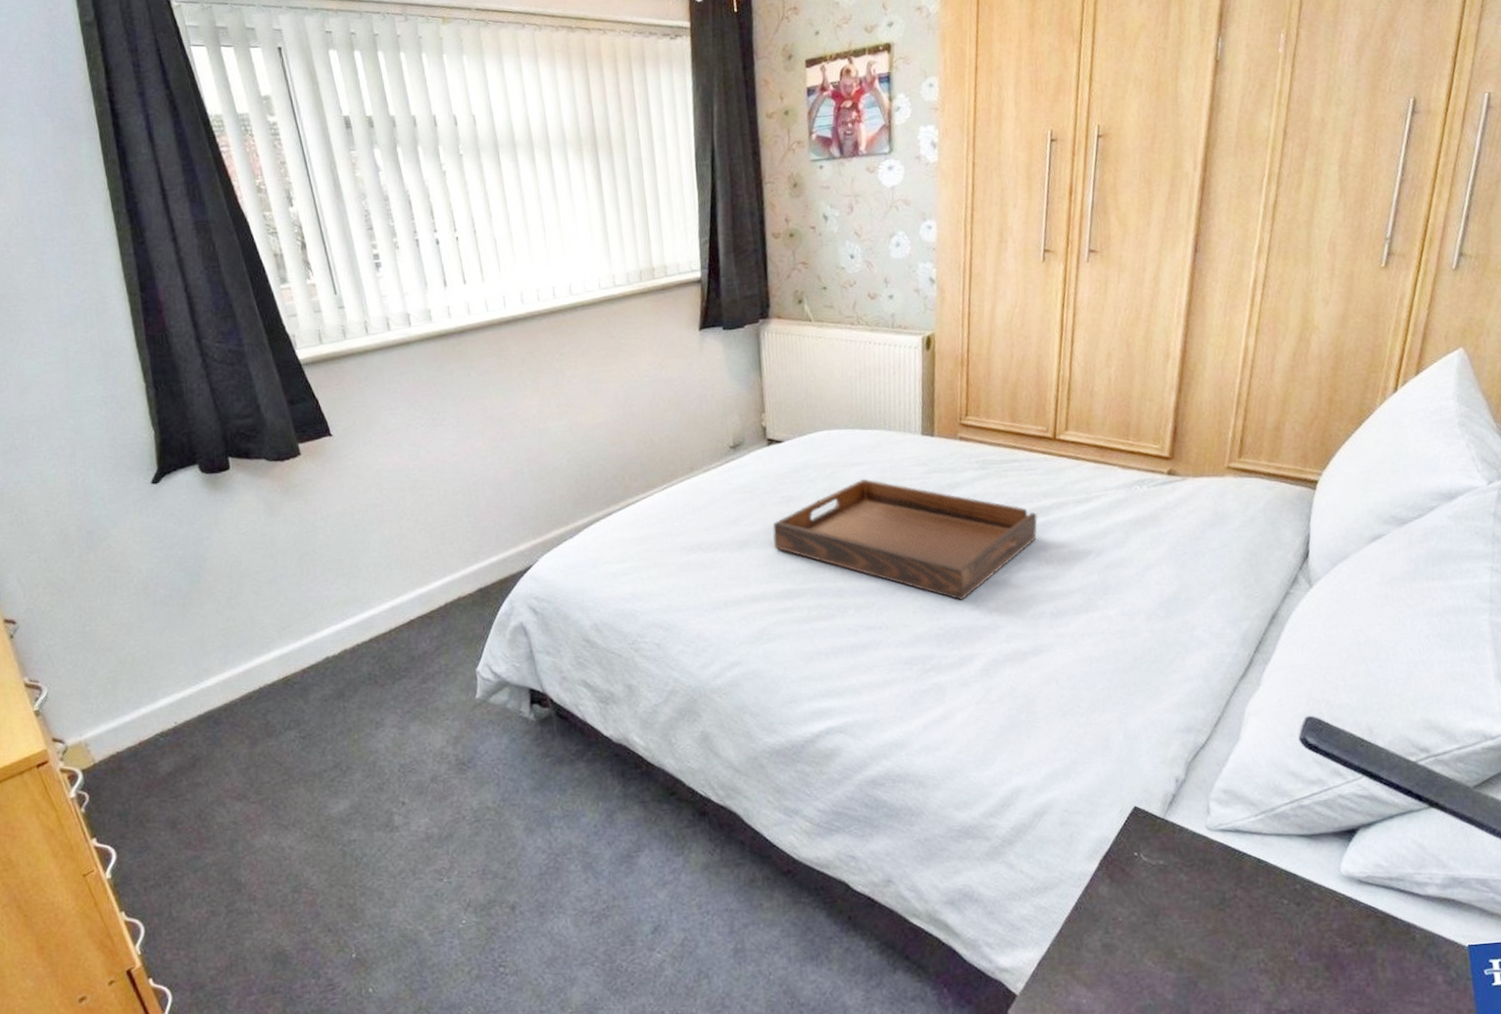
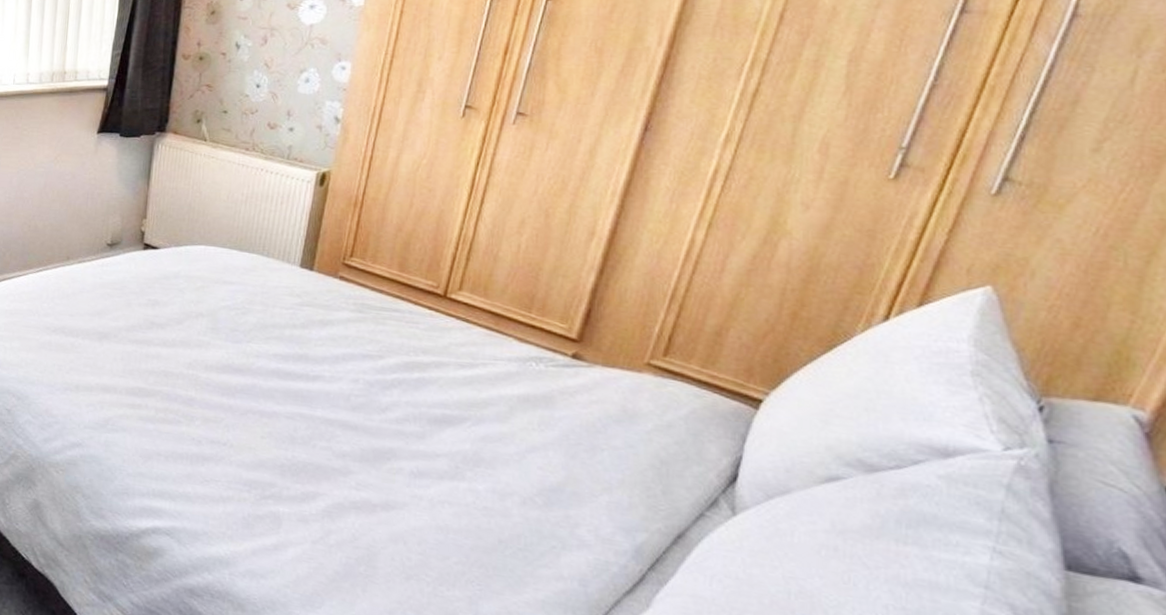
serving tray: present [772,478,1038,600] -> none [133,297,412,437]

